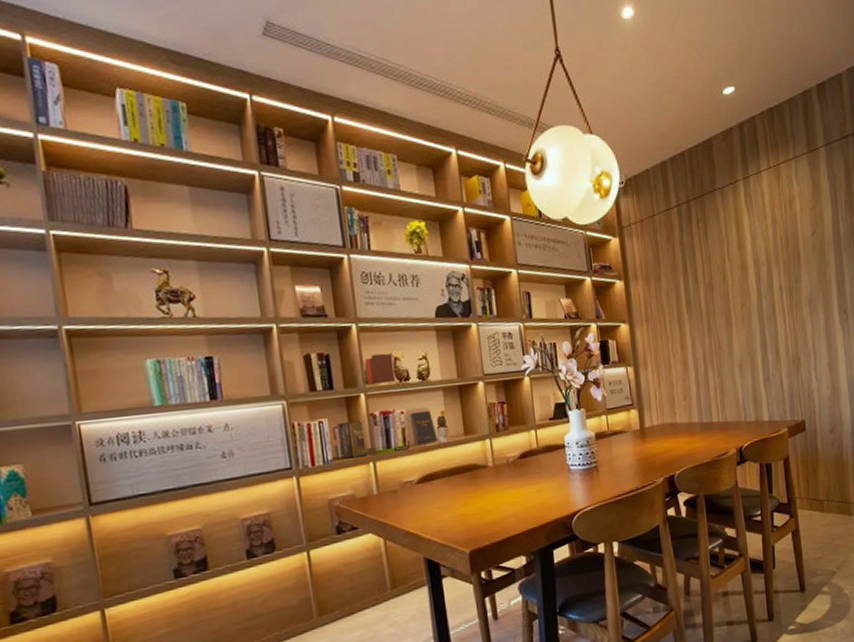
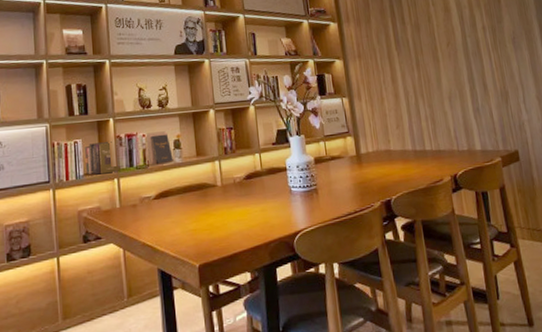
books: present [362,353,396,385] -> none [112,84,139,111]

